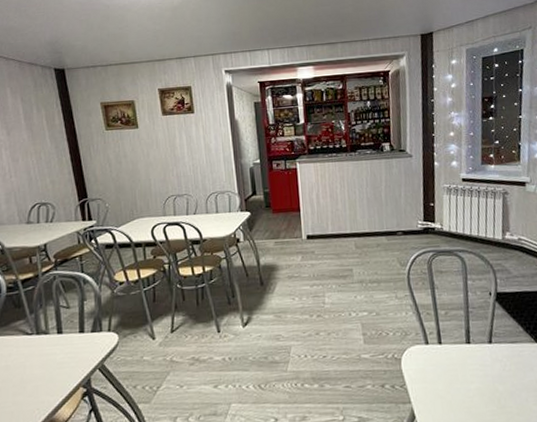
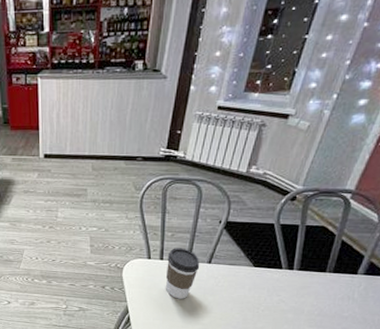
coffee cup: none [445,327,482,393] -> present [166,248,200,299]

